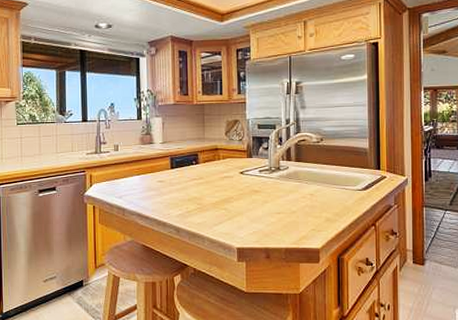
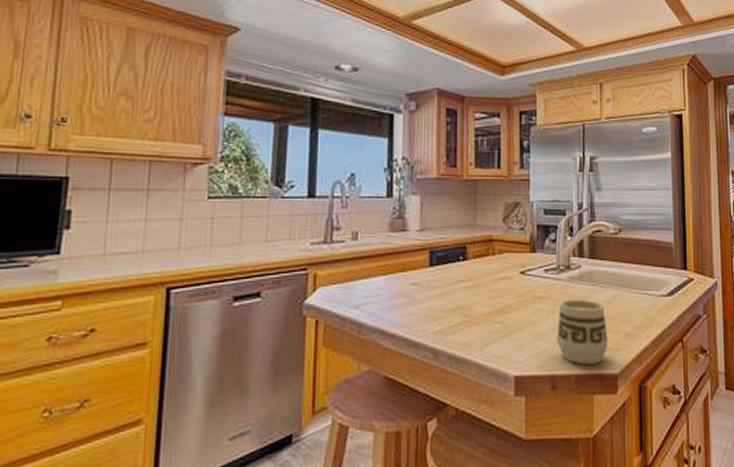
cup: none [270,192,312,241] -> present [557,298,609,365]

